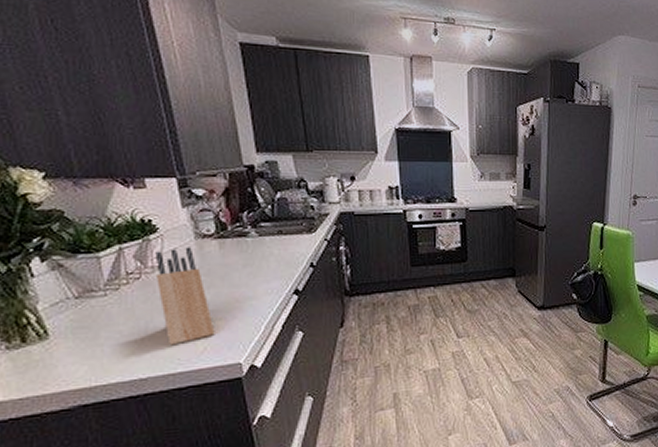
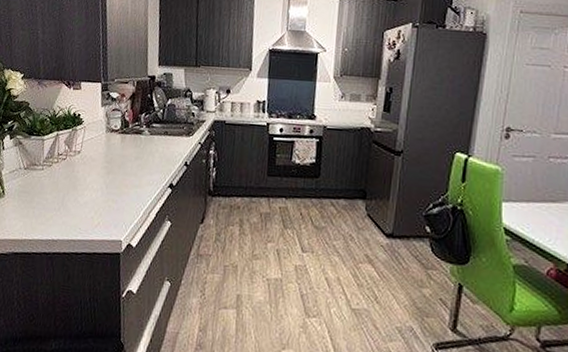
knife block: present [155,247,215,346] -> none [75,138,108,217]

